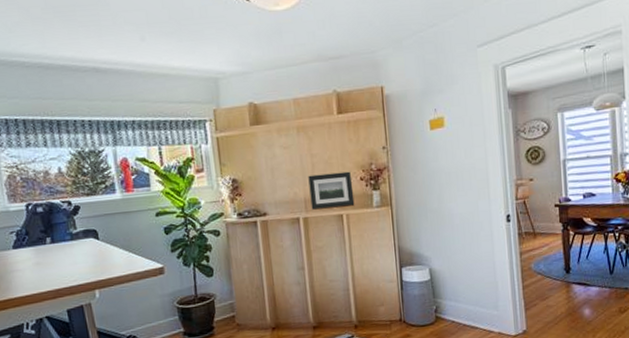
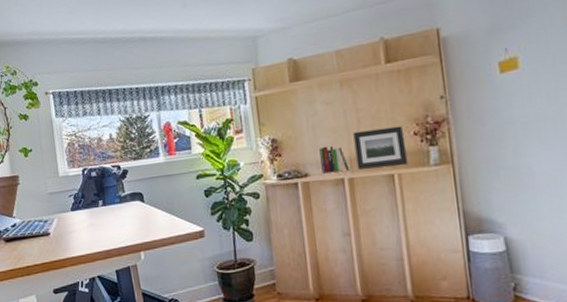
books: none [277,187,304,213] -> present [319,146,349,174]

